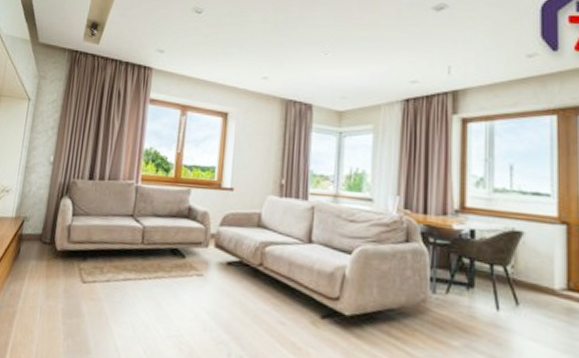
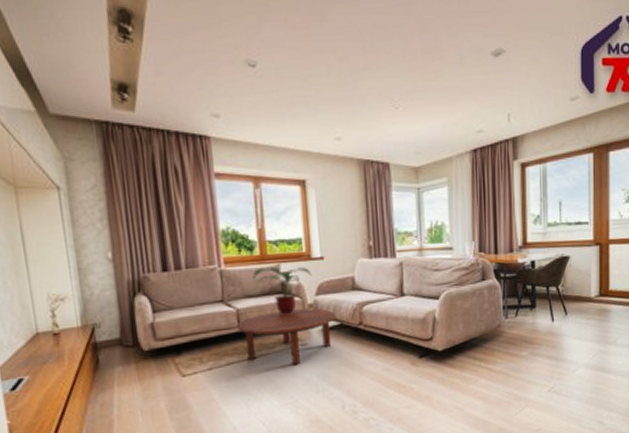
coffee table: none [140,234,236,296] -> present [237,308,336,365]
potted plant: none [163,189,220,241] -> present [252,266,313,315]

